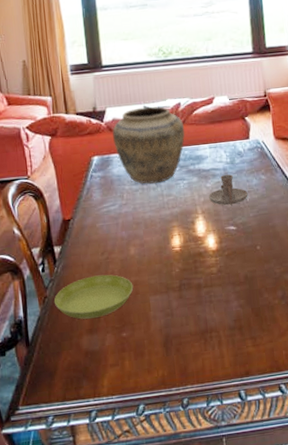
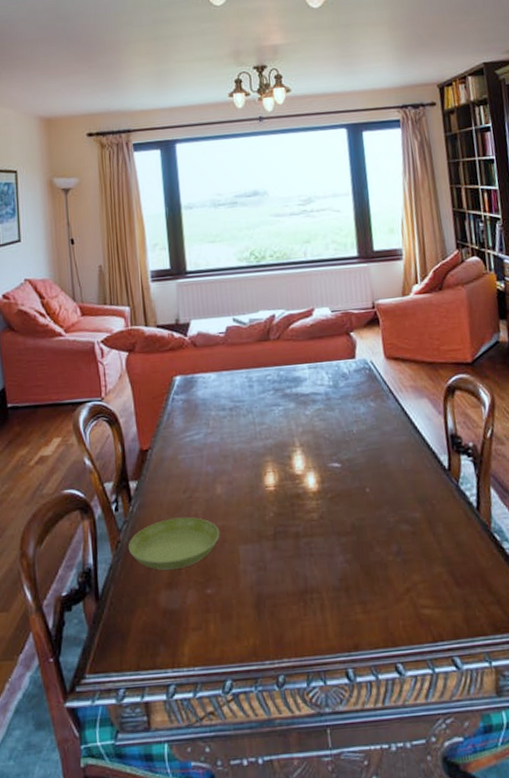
vase: present [112,106,185,184] -> none [197,318,281,410]
candle holder: present [209,174,248,206] -> none [308,400,355,438]

